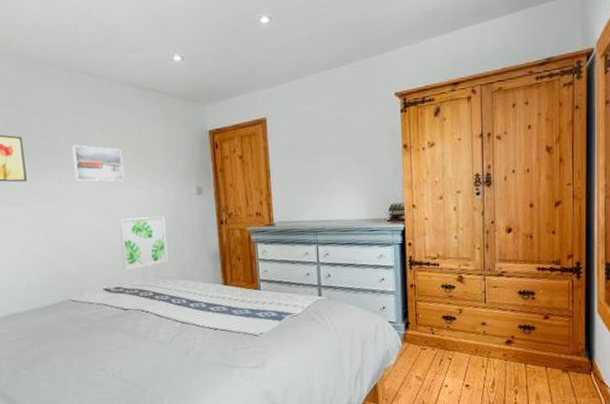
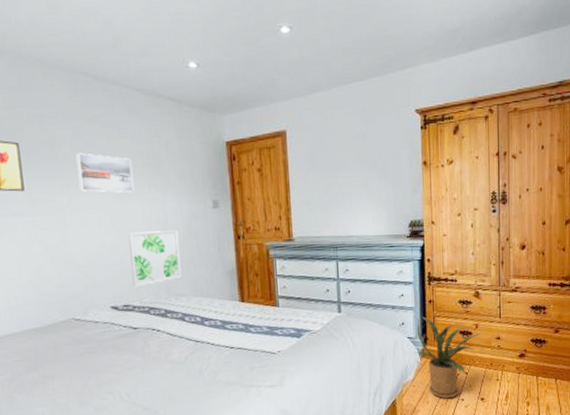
house plant: none [398,301,465,385] -> present [416,317,481,399]

